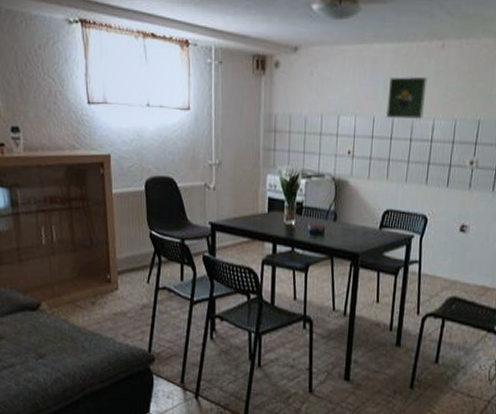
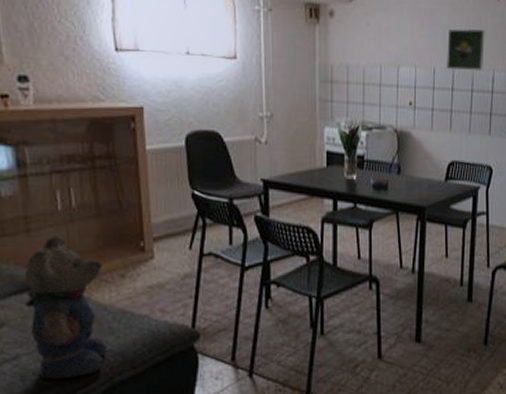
teddy bear: none [17,265,82,387] -> present [24,235,108,380]

